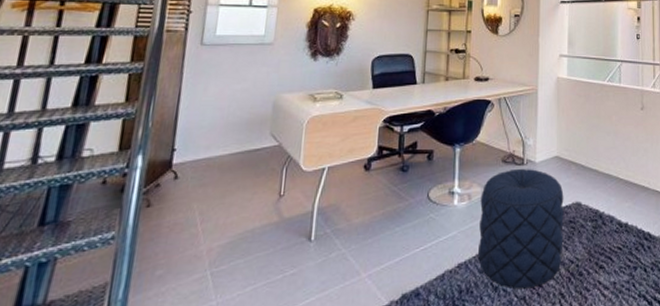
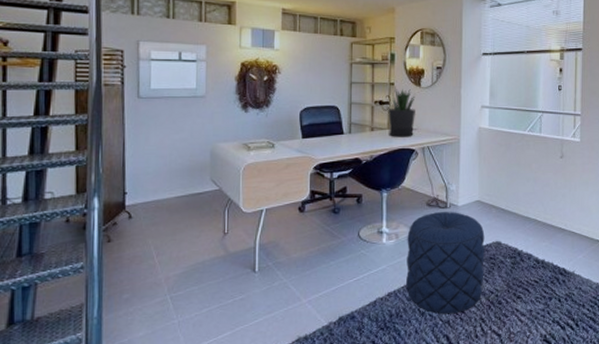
planter: none [464,34,493,88] -> present [388,87,416,137]

